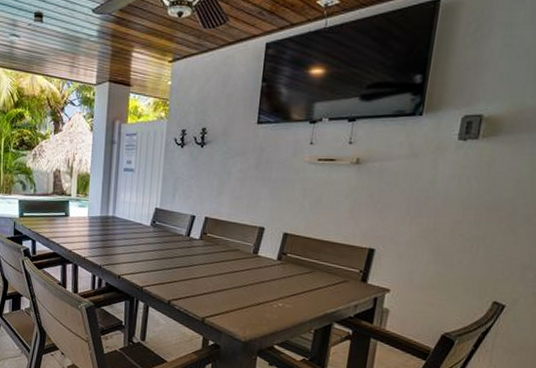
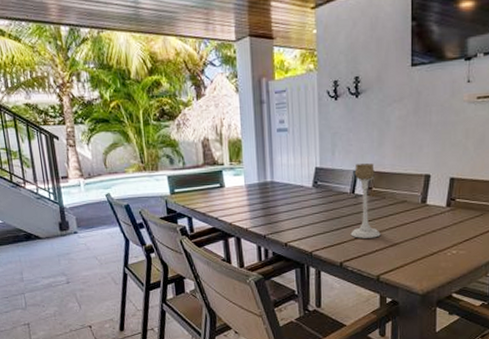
candle holder: none [181,209,211,281] -> present [350,163,381,238]

